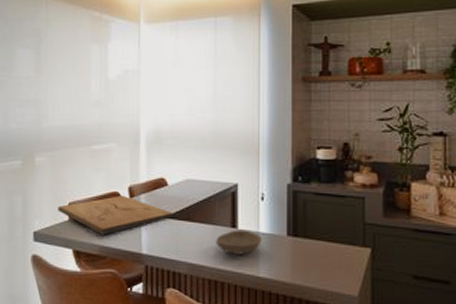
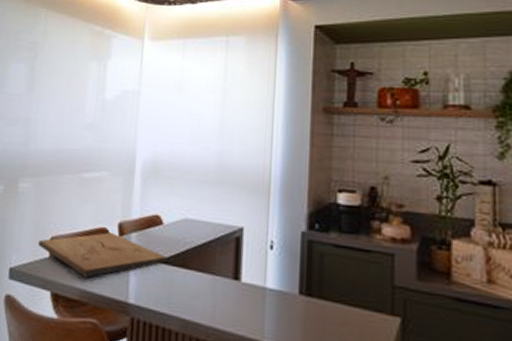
bowl: present [216,229,262,255] -> none [214,282,269,314]

